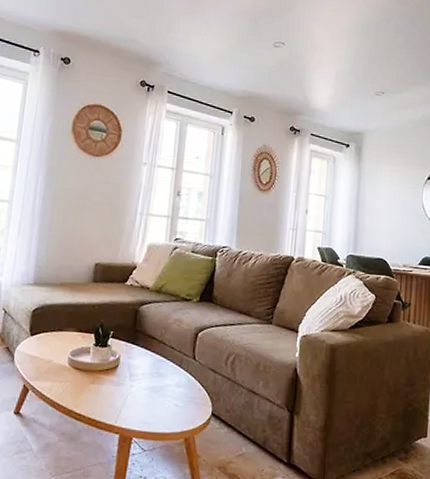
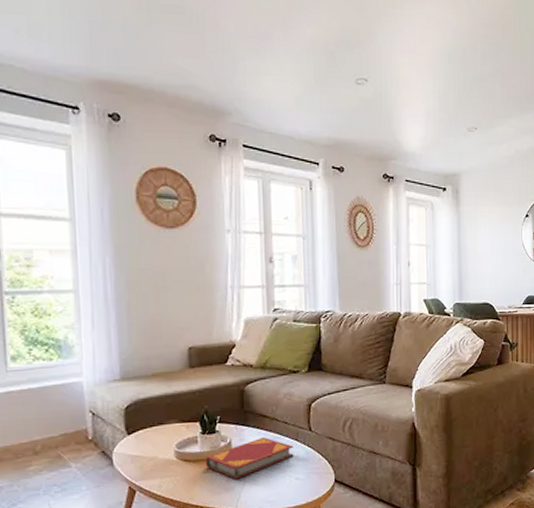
hardback book: none [93,358,177,395] -> present [205,436,294,479]

